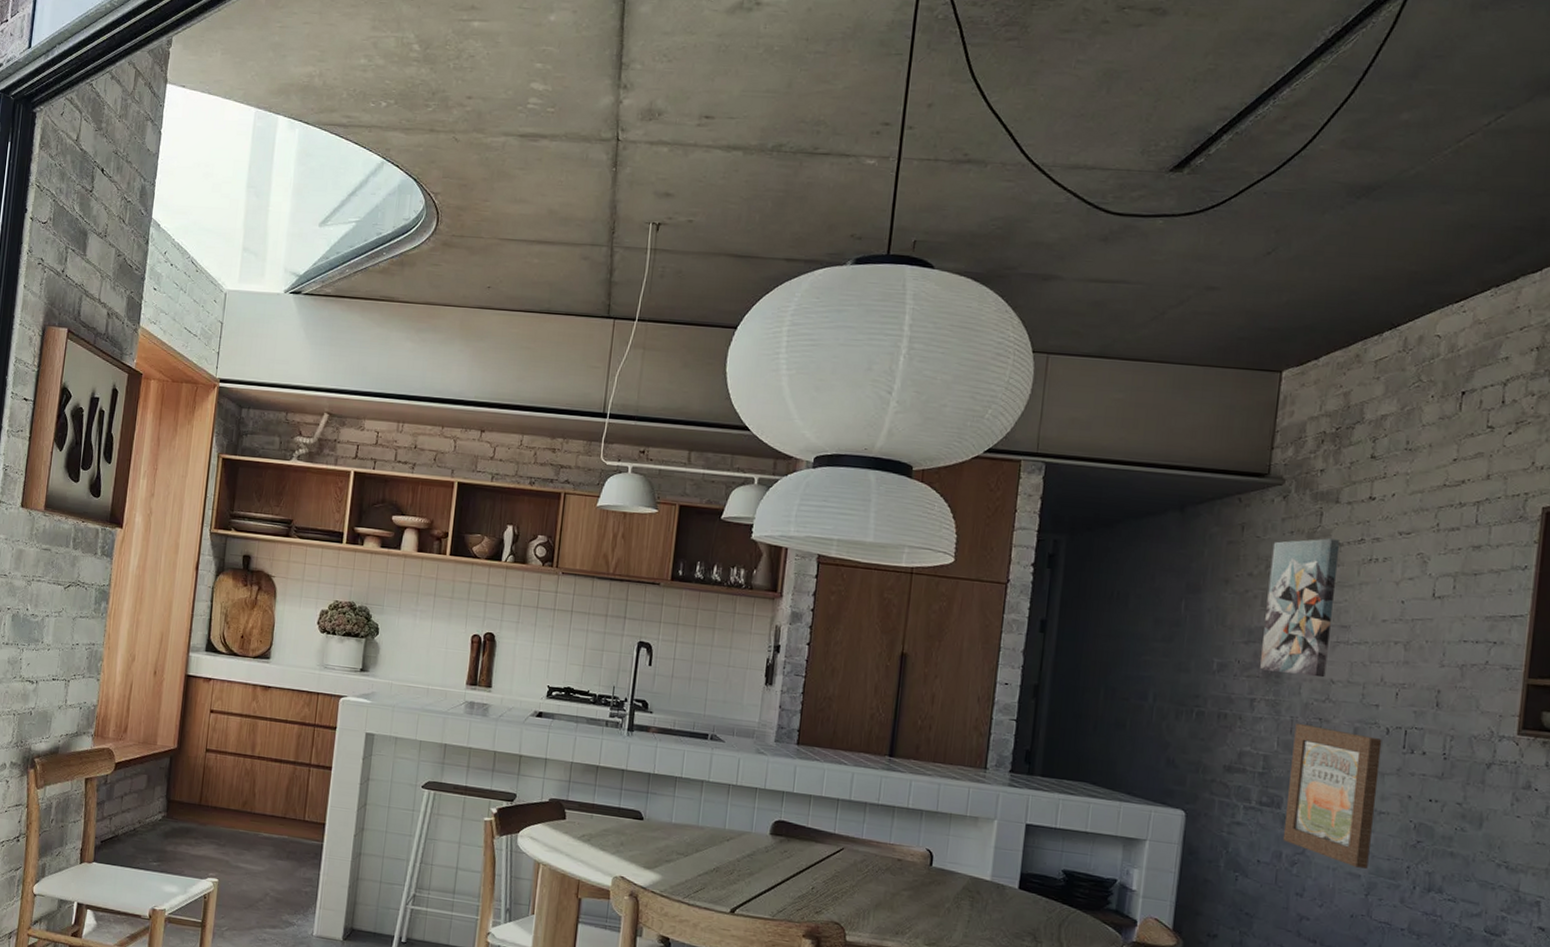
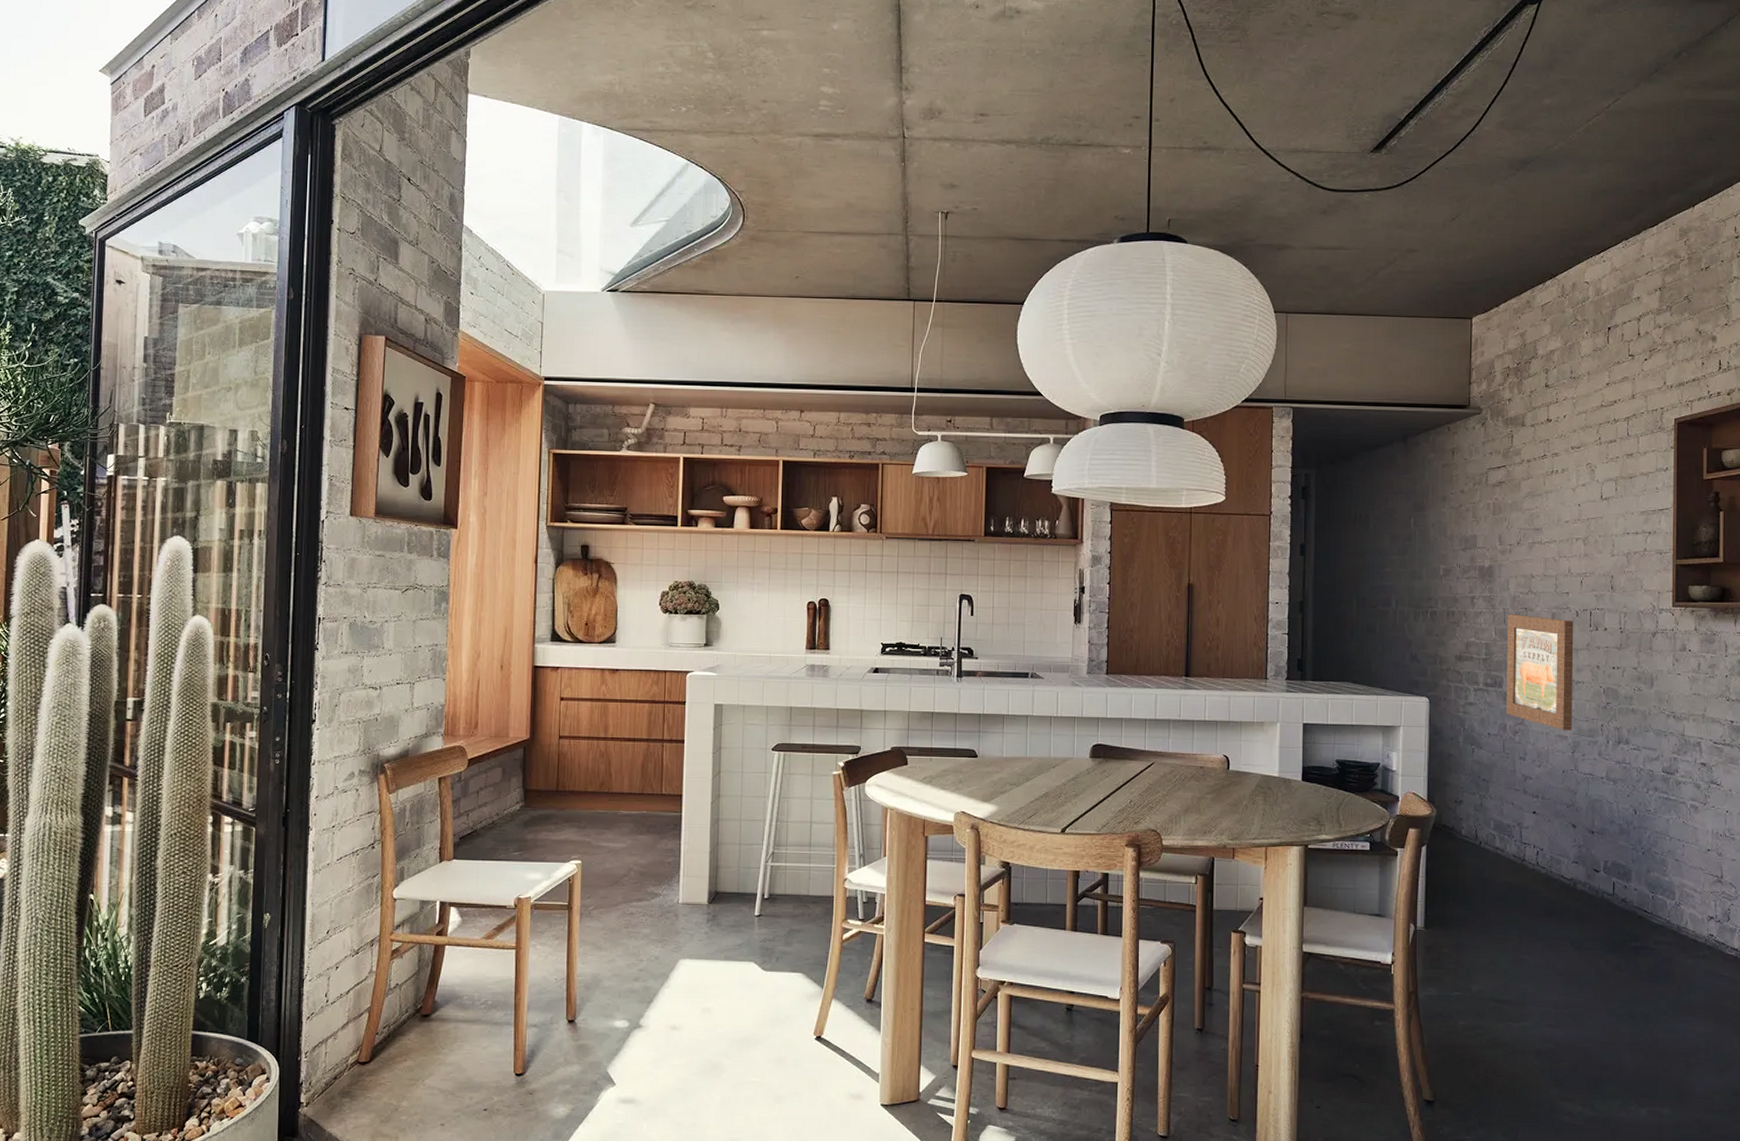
wall art: present [1260,538,1341,678] -> none [1476,456,1528,574]

